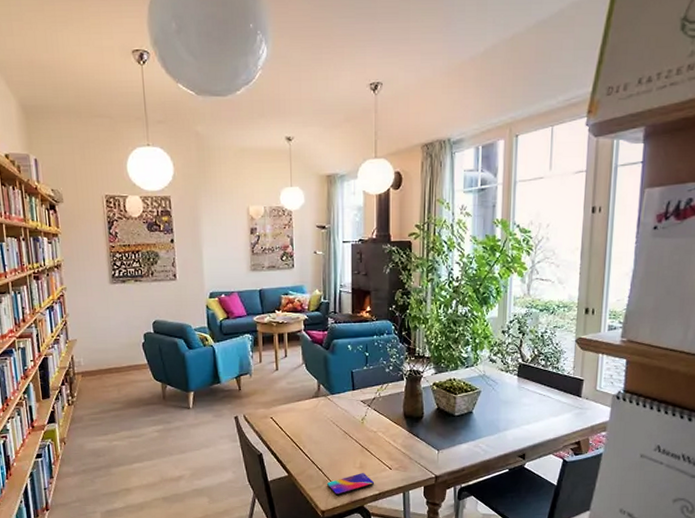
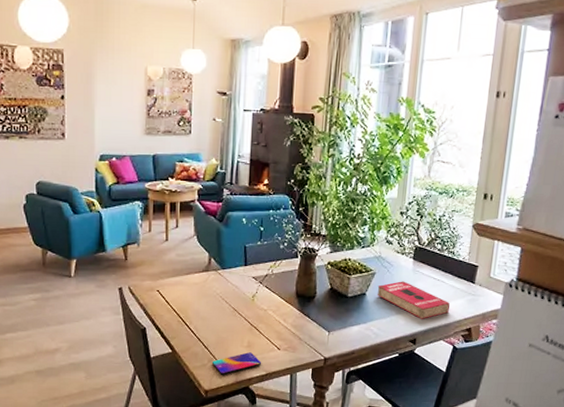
book: none [483,398,557,435] -> present [377,281,450,319]

